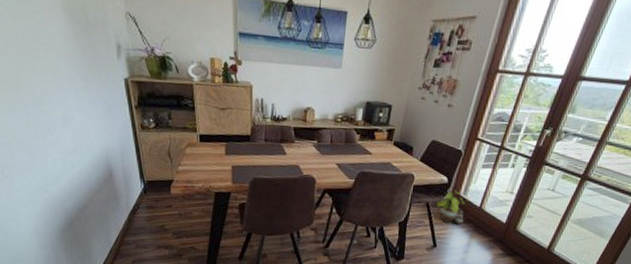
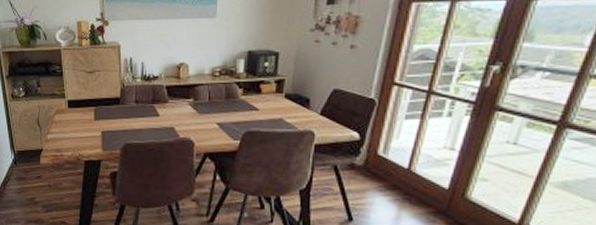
potted plant: present [436,190,465,225] -> none [347,149,387,192]

